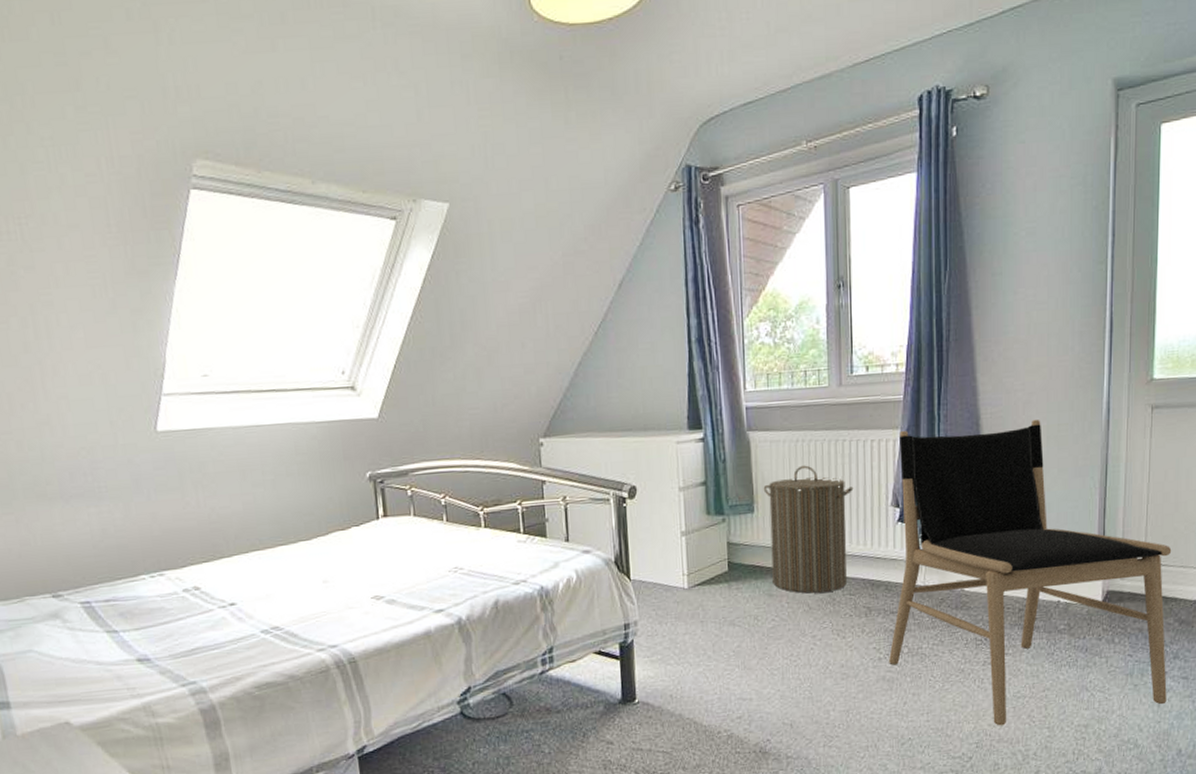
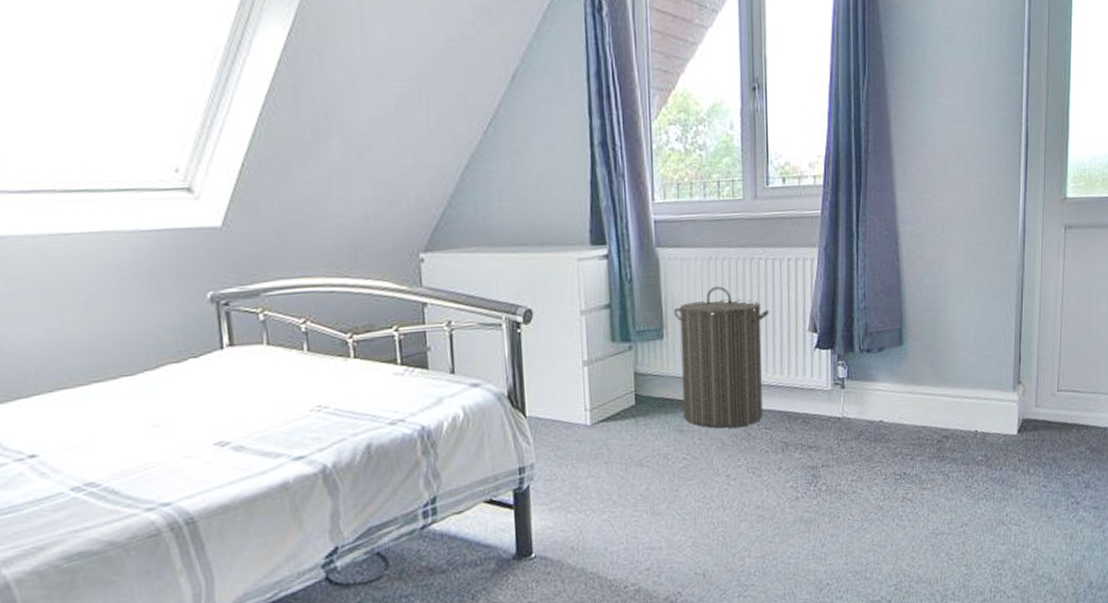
chair: present [889,420,1172,726] -> none [807,239,1084,566]

